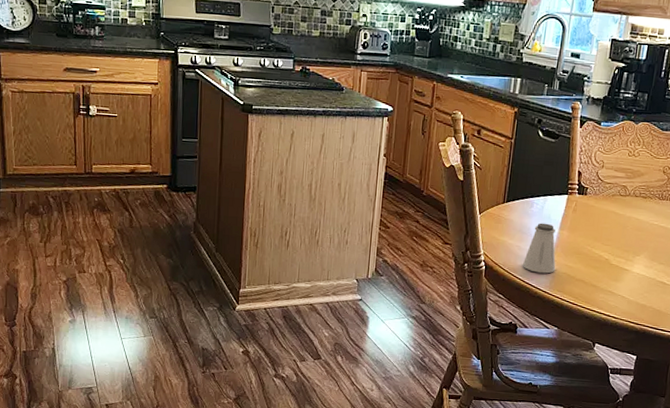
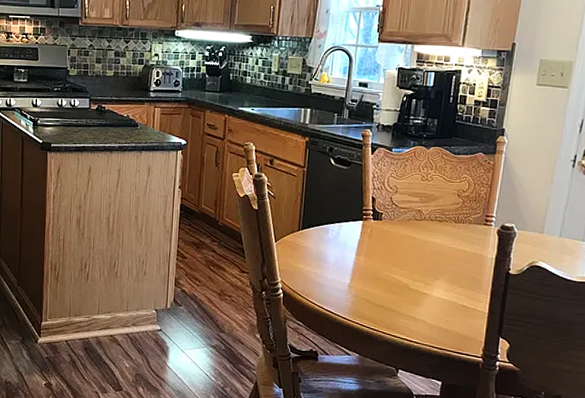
saltshaker: present [522,223,556,274] -> none [320,249,354,300]

